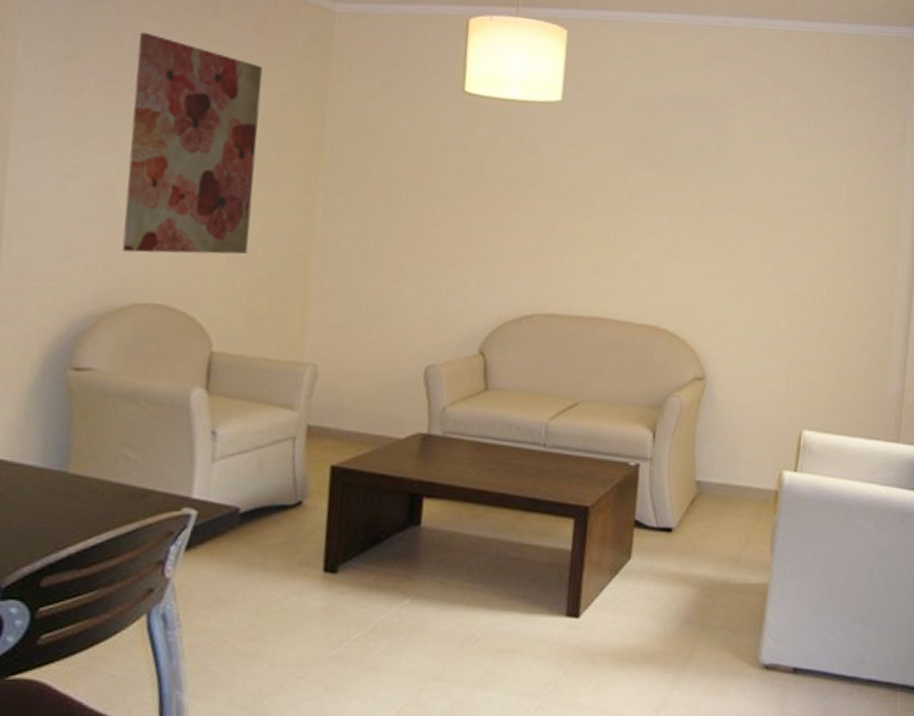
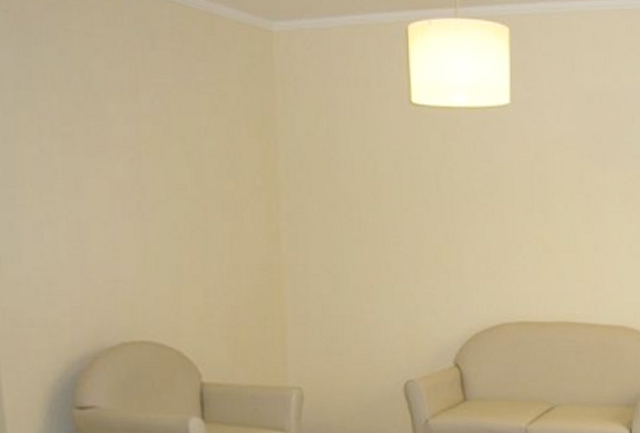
wall art: present [122,32,262,255] -> none [86,70,222,293]

